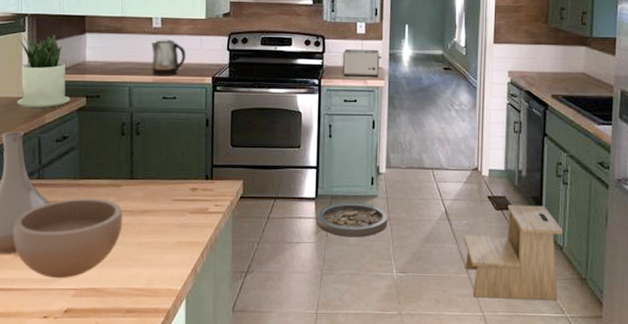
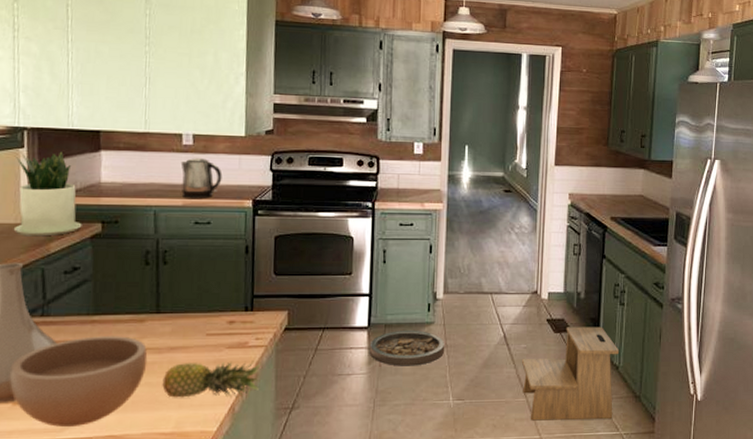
fruit: none [135,225,220,260] -> present [162,361,261,398]
toaster: present [342,48,382,78] -> none [398,170,440,201]

